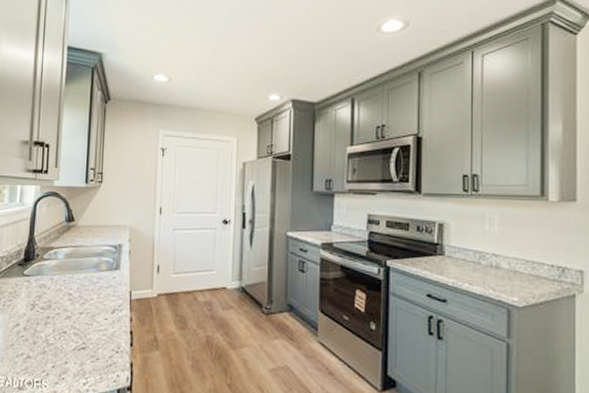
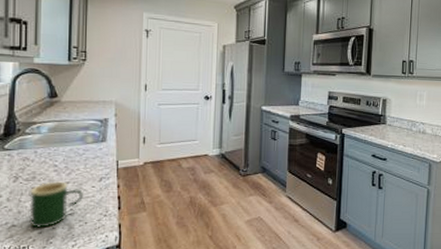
mug: none [43,311,96,361] -> present [29,181,83,228]

